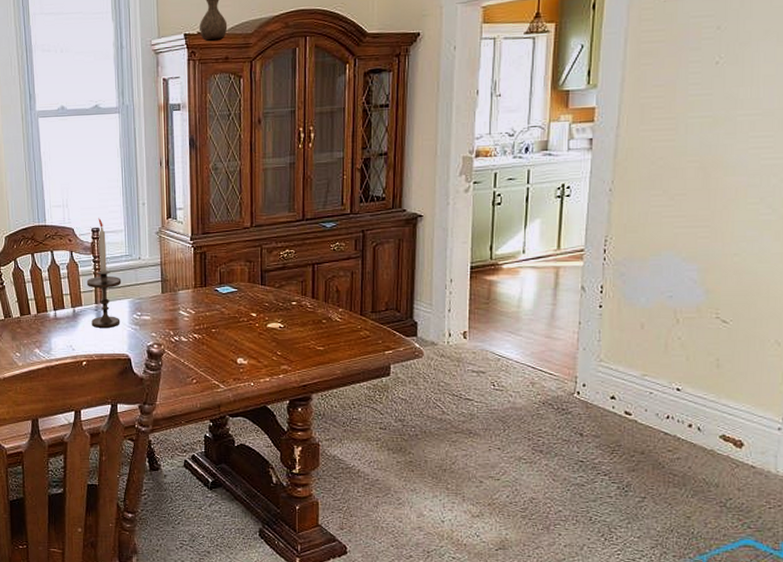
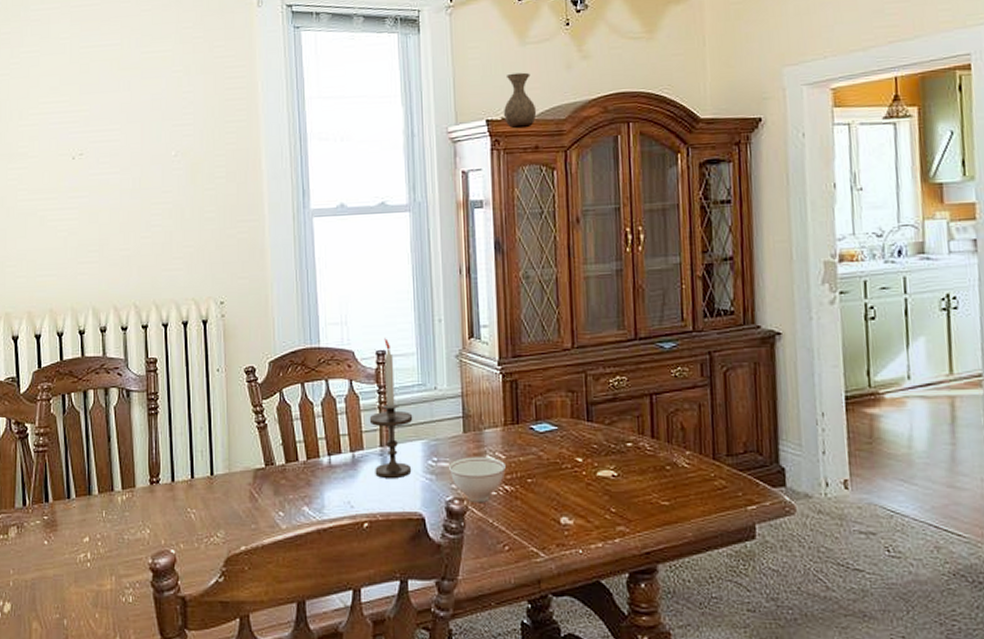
bowl: none [149,312,196,348] -> present [448,456,507,504]

